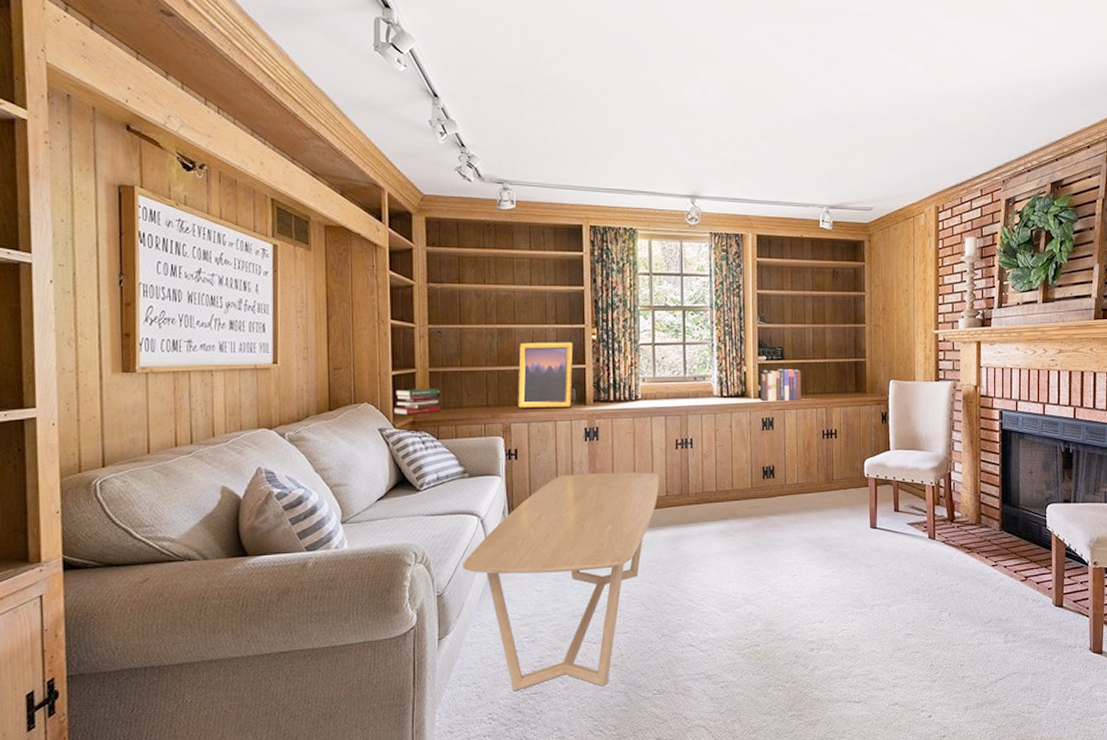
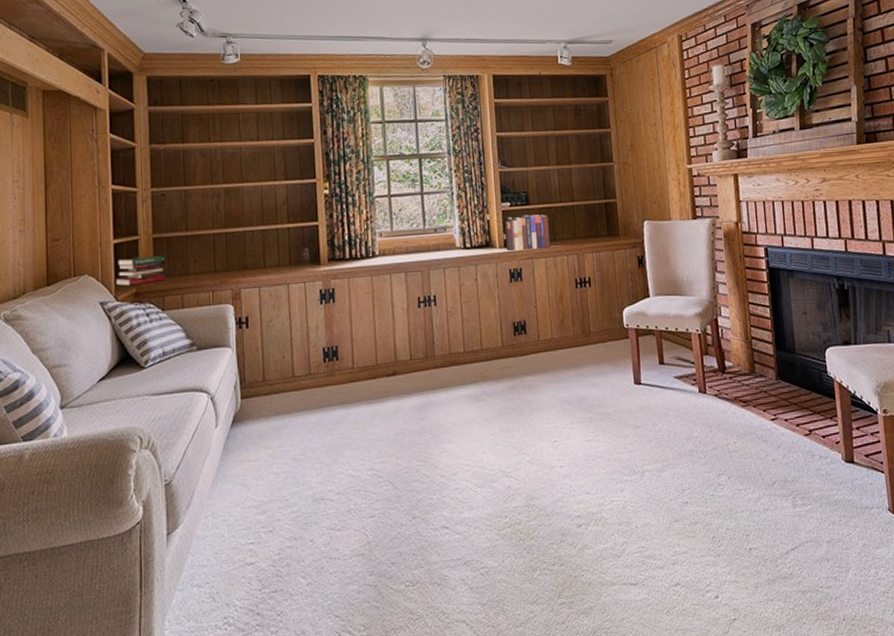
coffee table: present [463,472,659,692] -> none [192,334,402,591]
picture frame: present [518,342,573,408] -> none [247,198,306,272]

